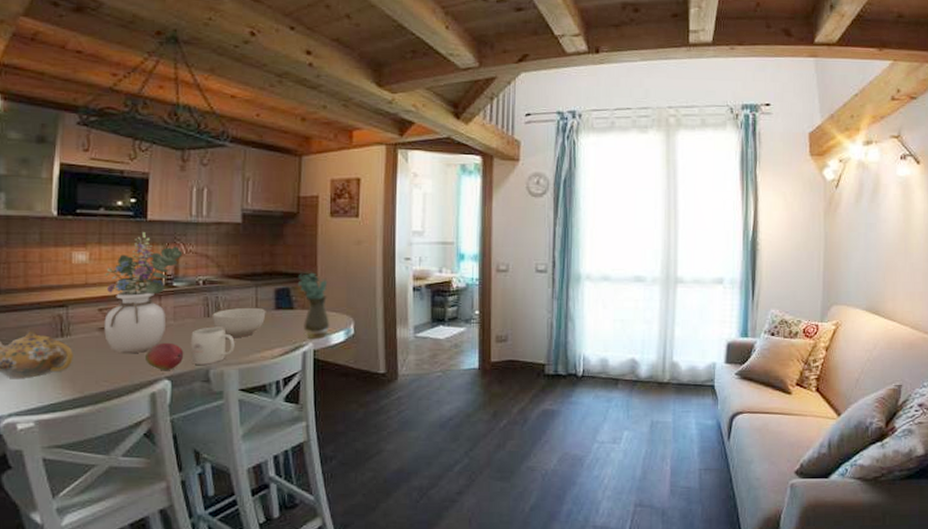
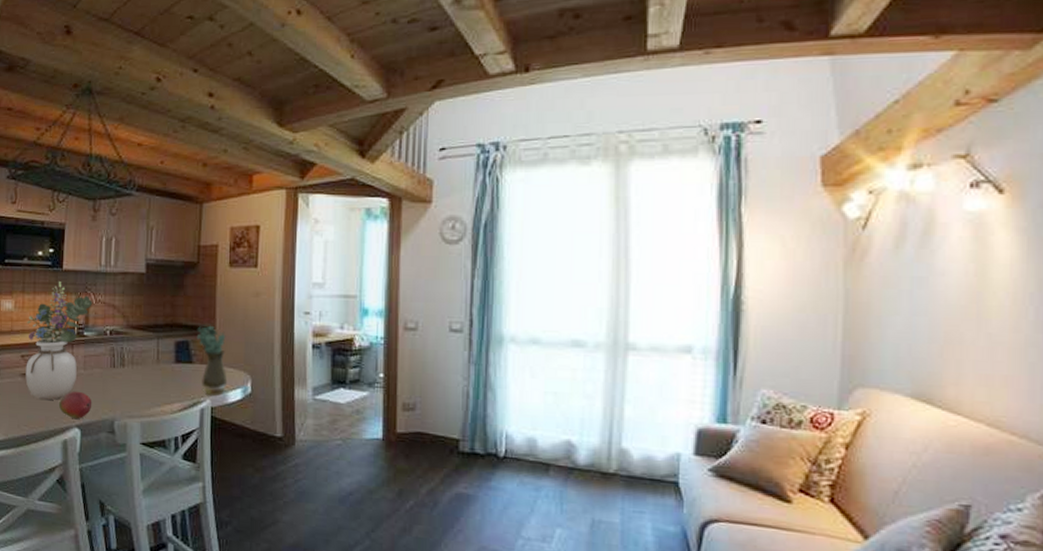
mug: present [190,327,235,365] -> none [97,377,137,416]
bowl: present [212,307,266,338] -> none [117,359,167,391]

